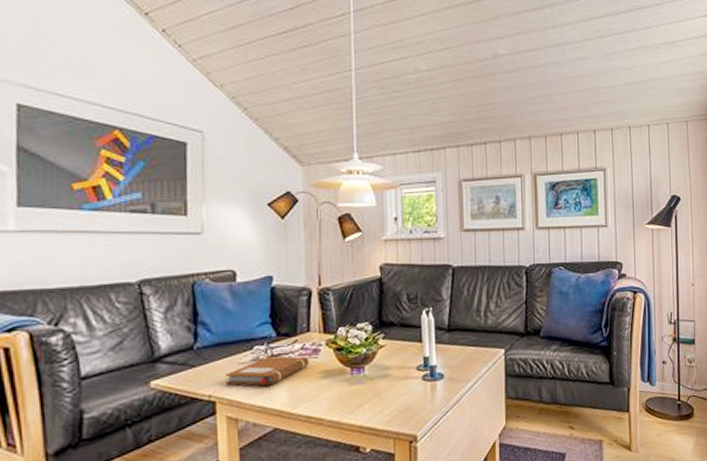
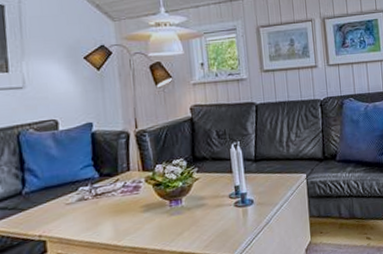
notebook: present [226,356,309,386] -> none [54,193,131,225]

